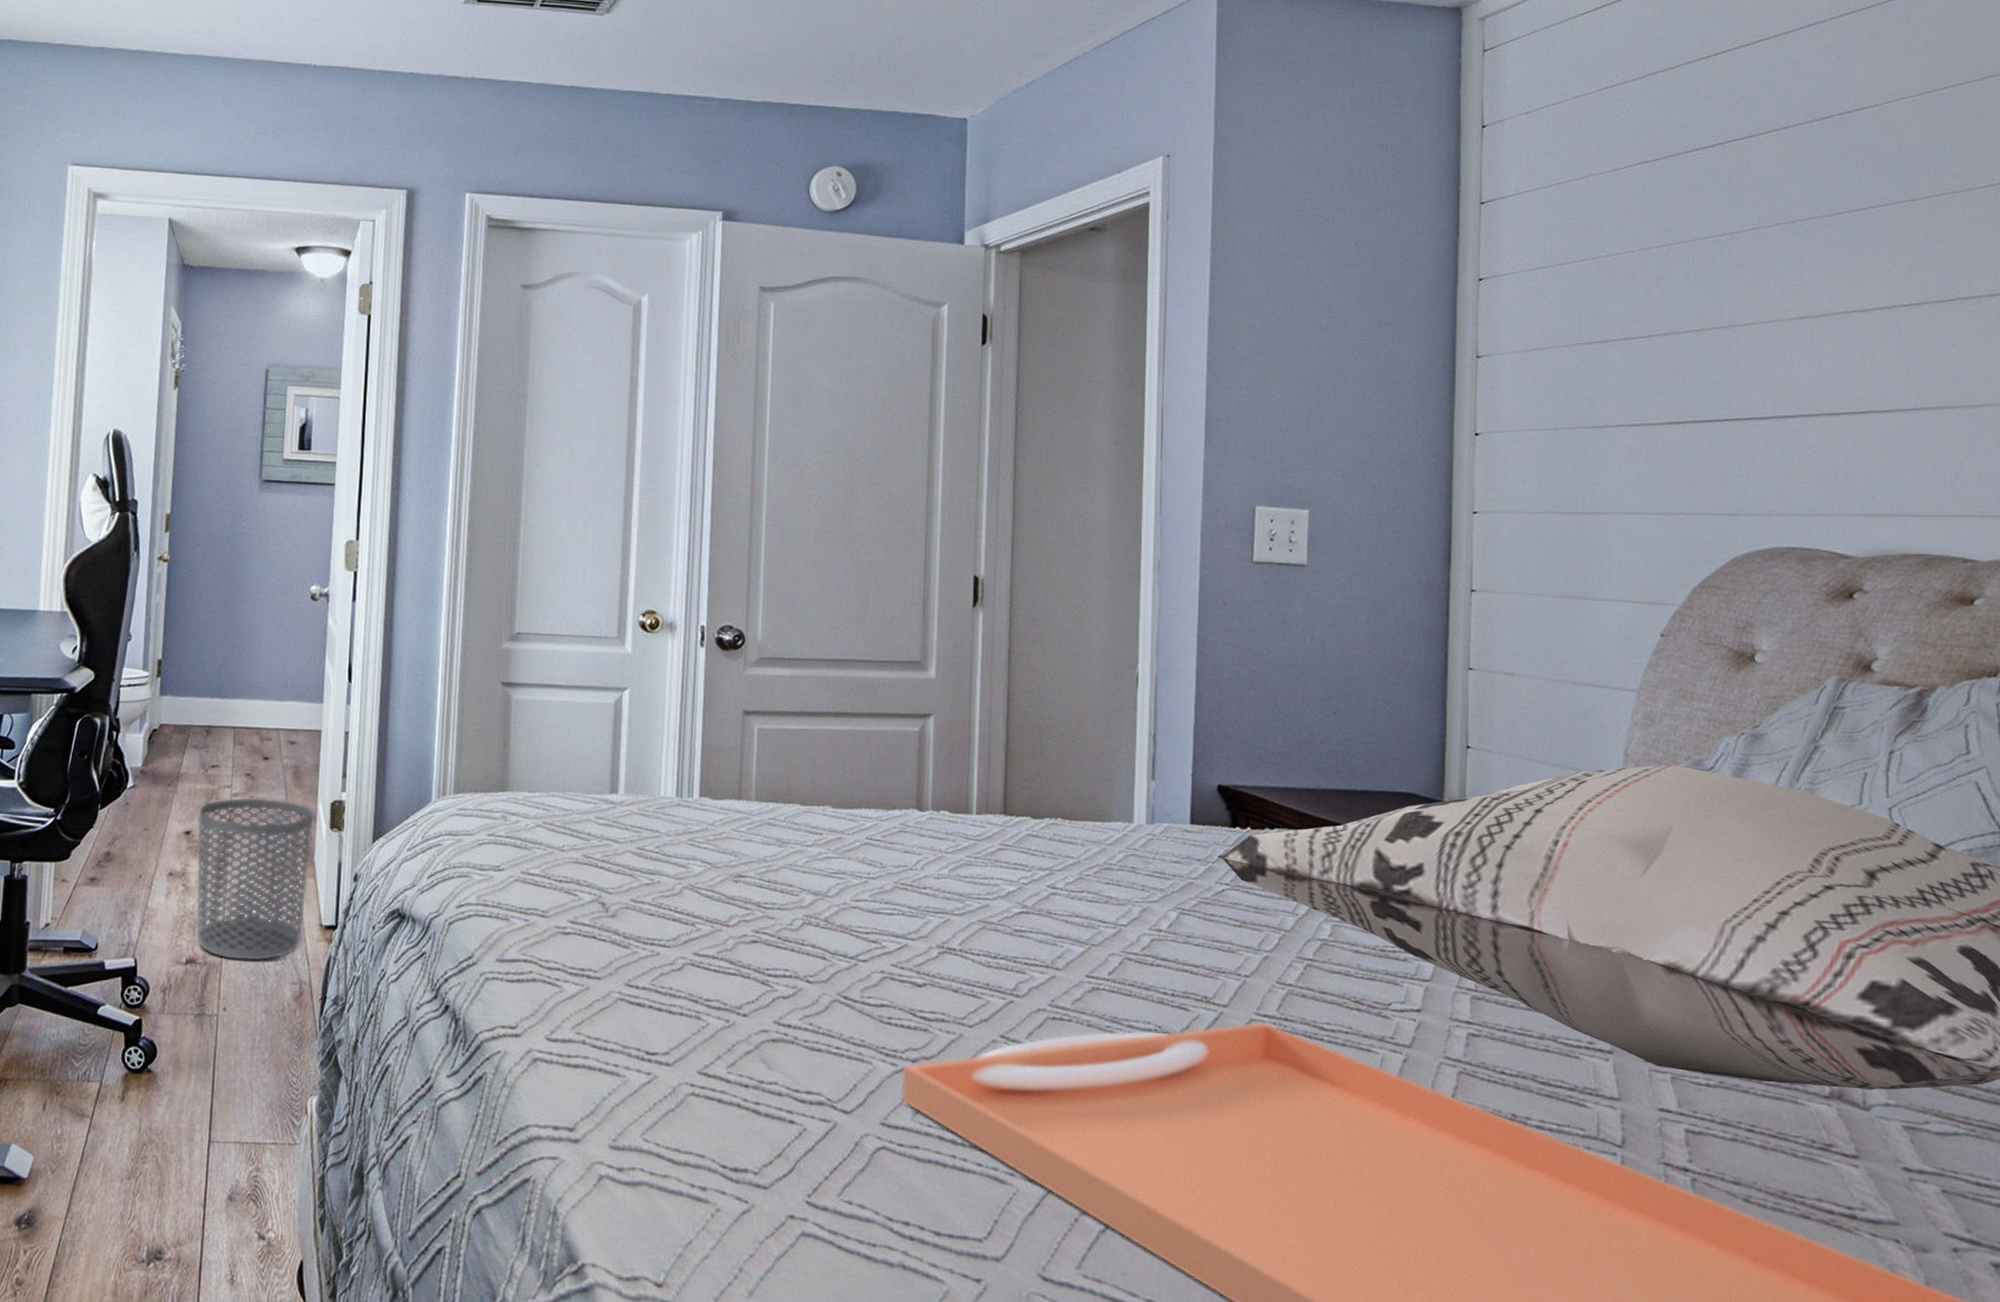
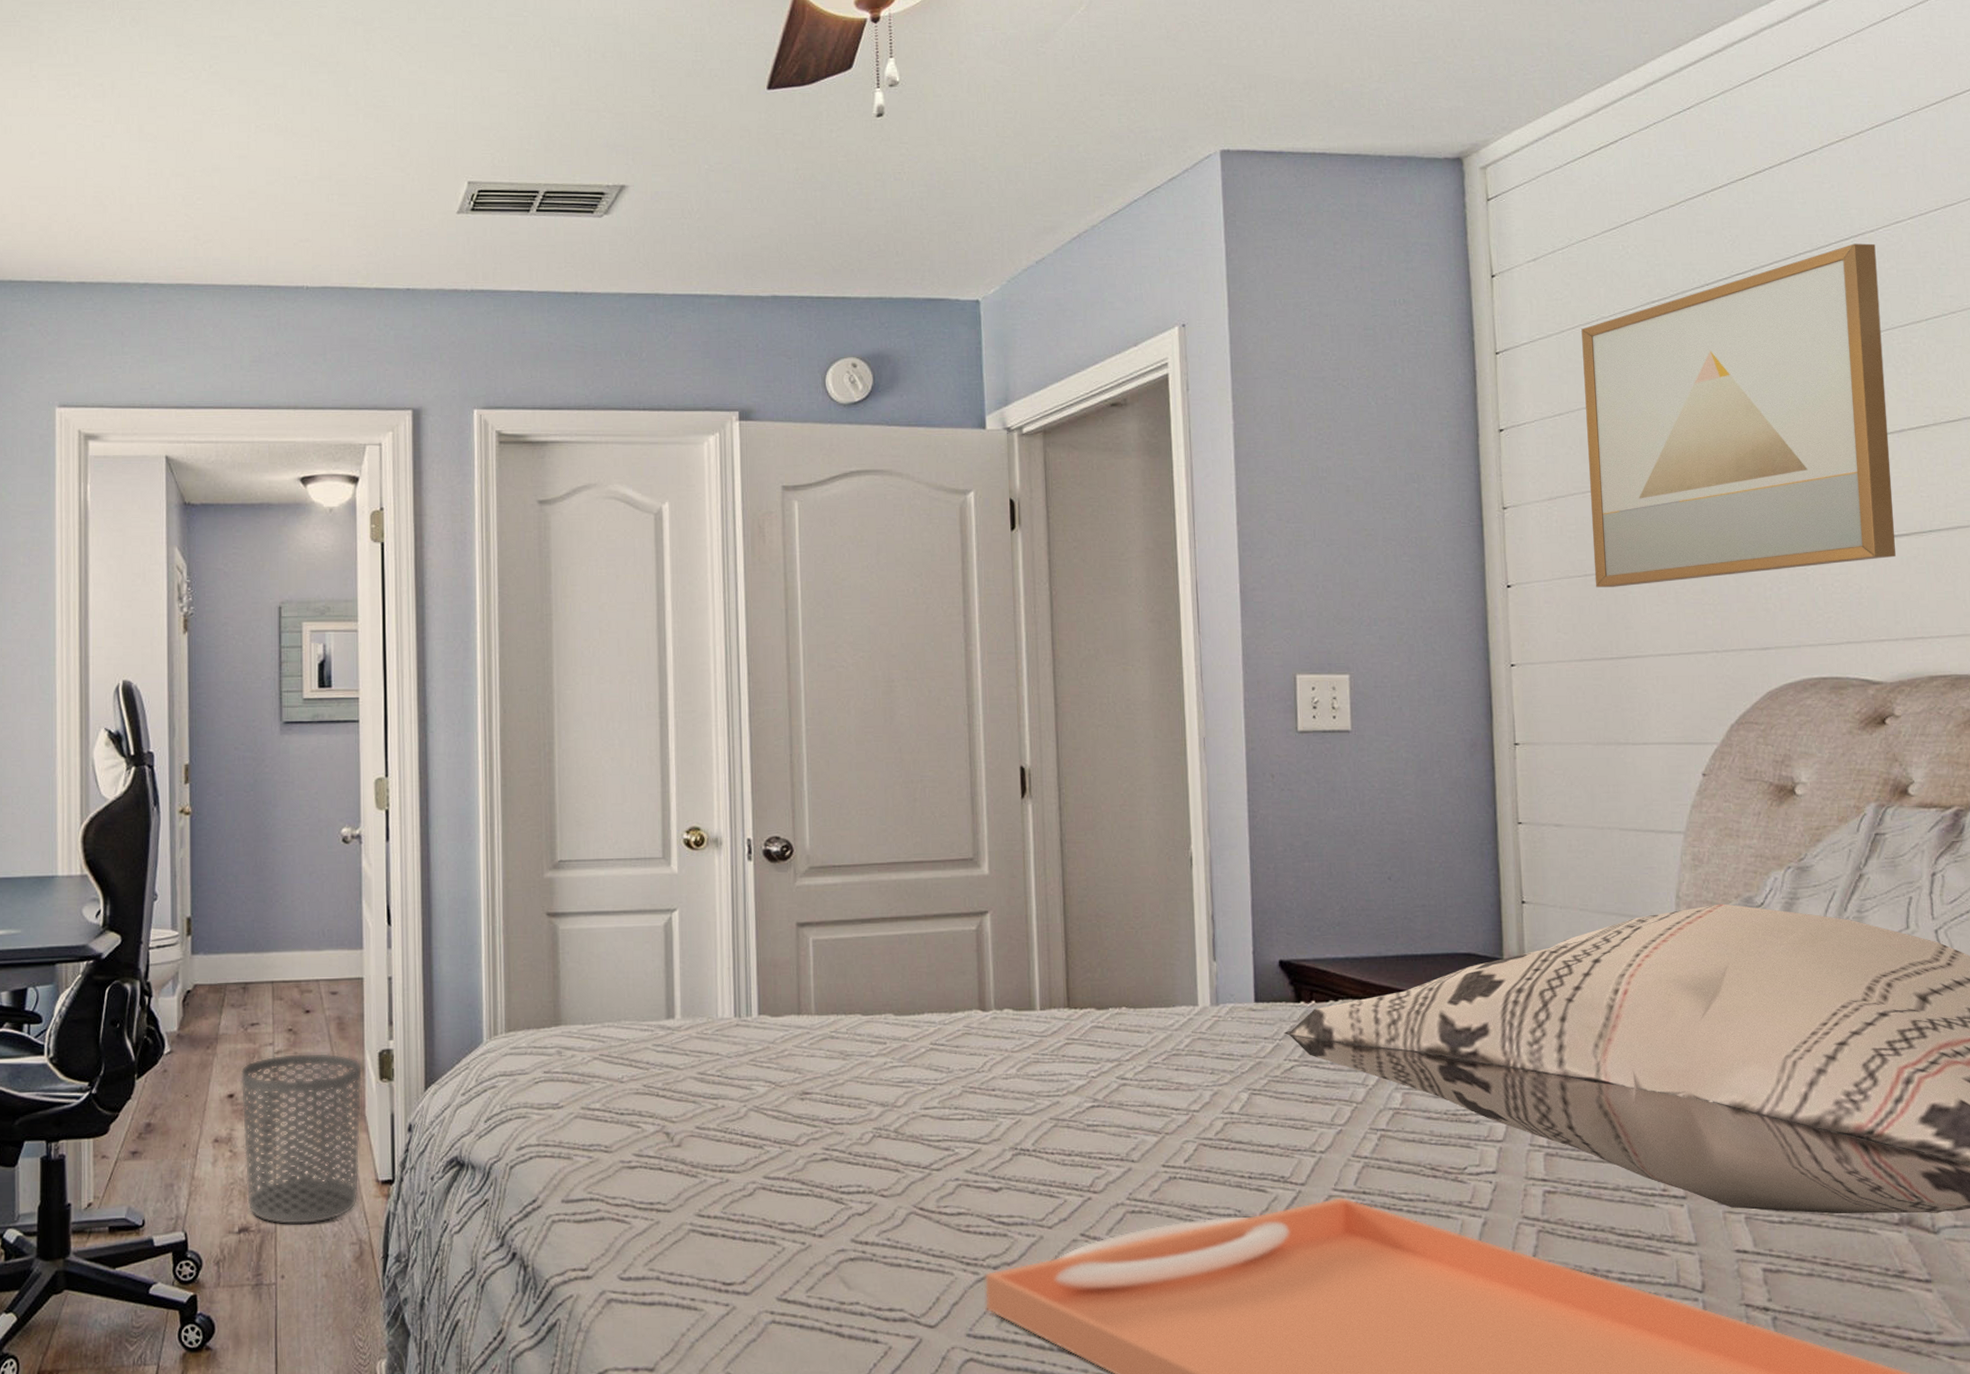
wall art: none [1565,117,1879,443] -> present [1581,243,1896,587]

